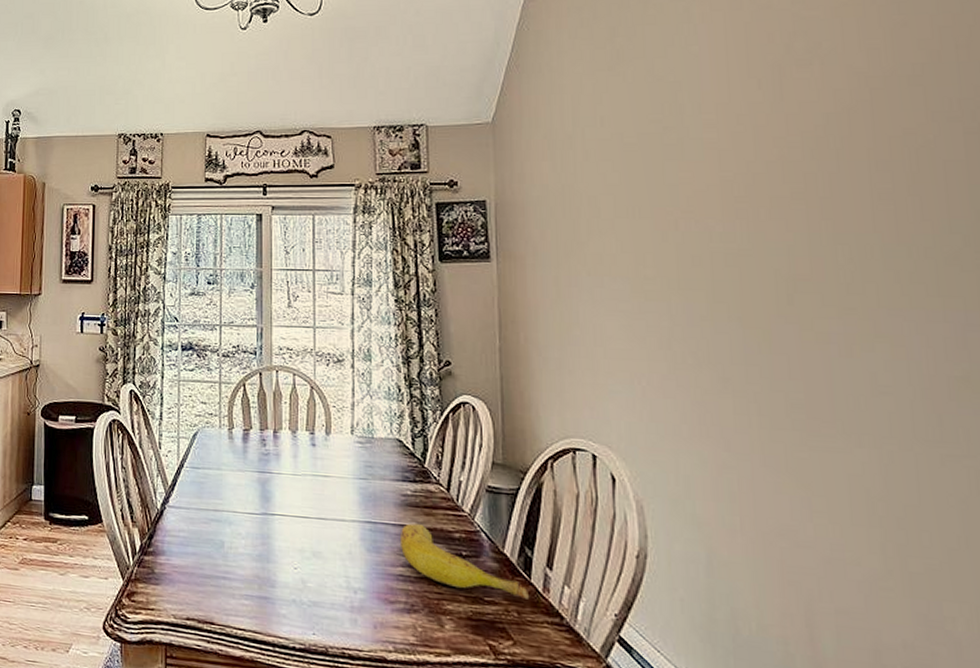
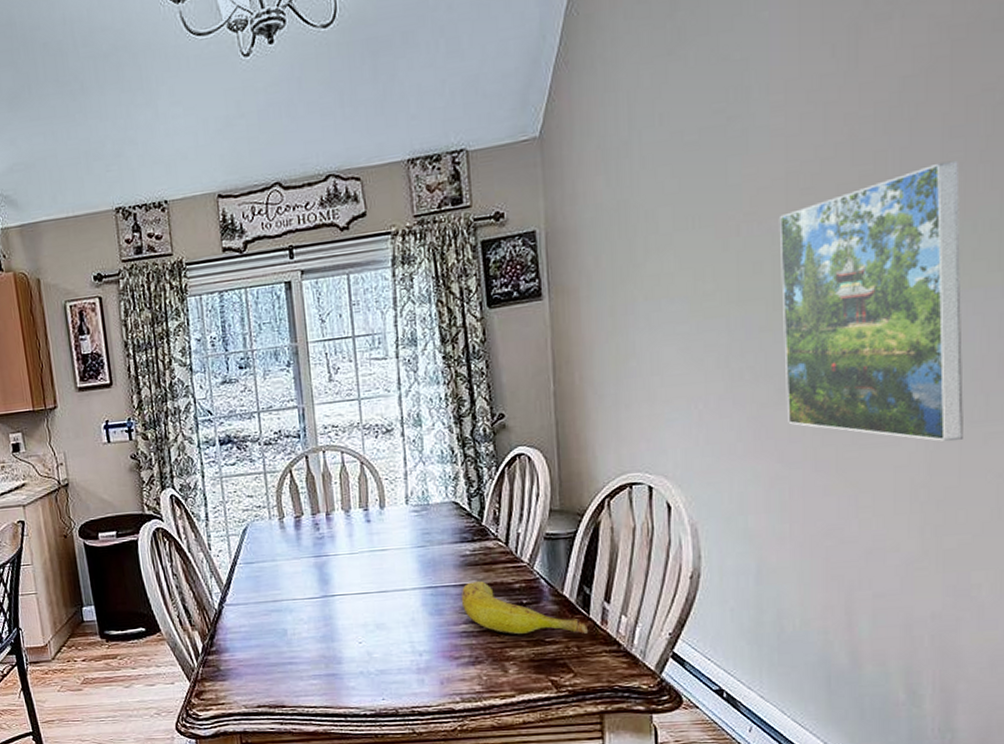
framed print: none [715,190,919,459] -> present [778,160,964,442]

